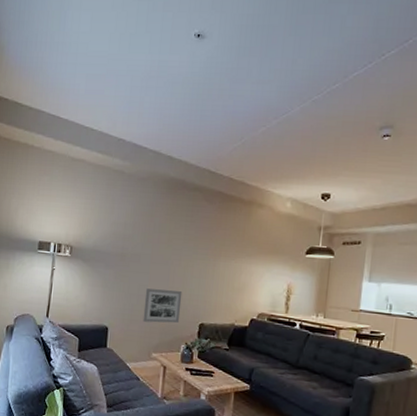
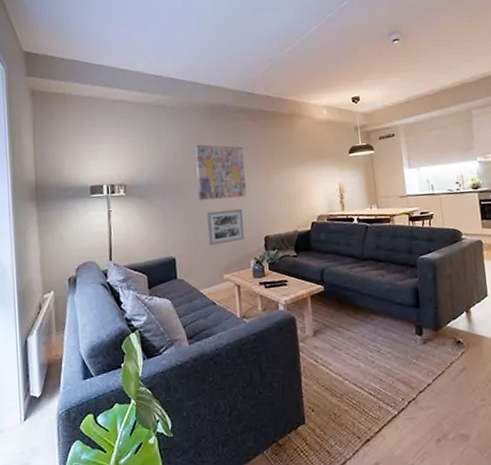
wall art: none [140,217,195,280] -> present [194,144,247,200]

